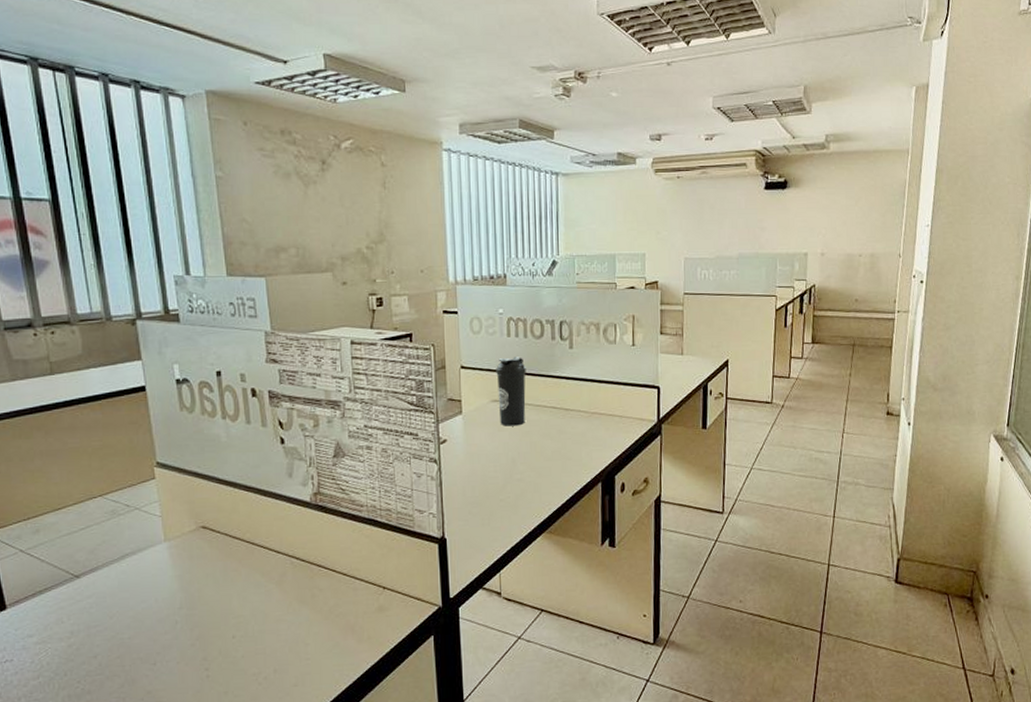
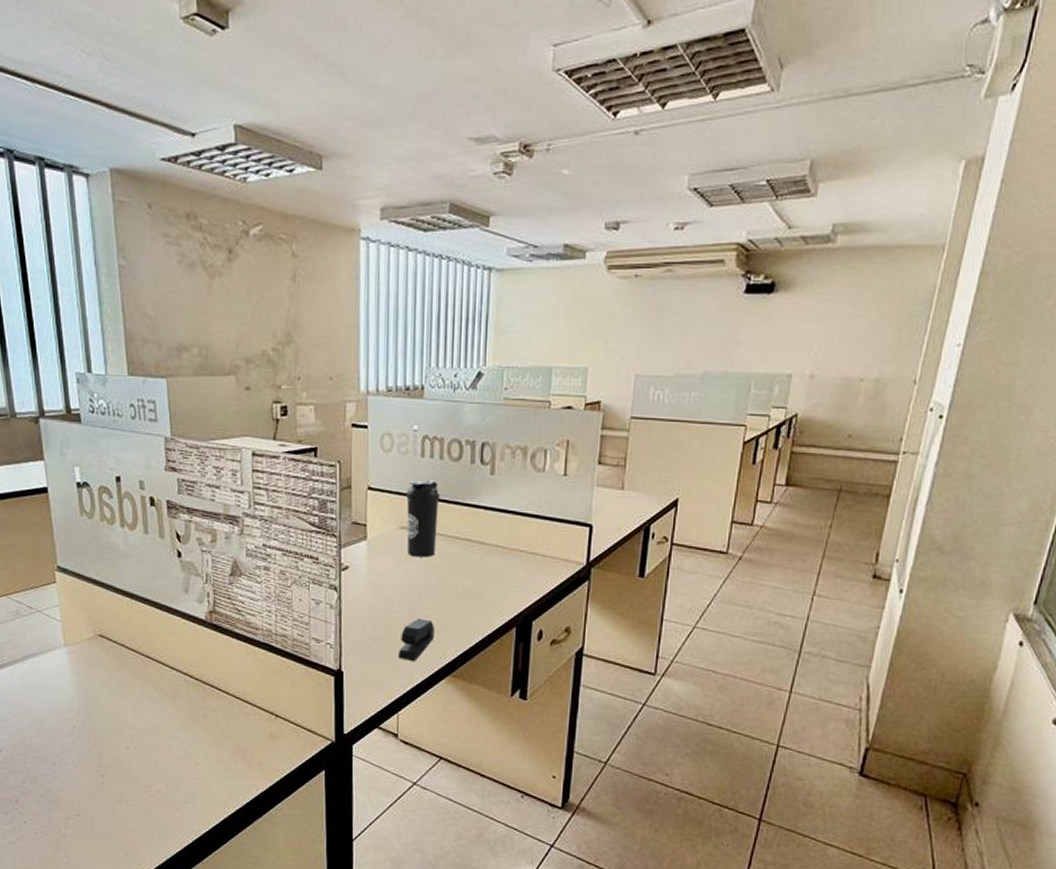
stapler: none [496,482,529,522] -> present [397,619,434,661]

